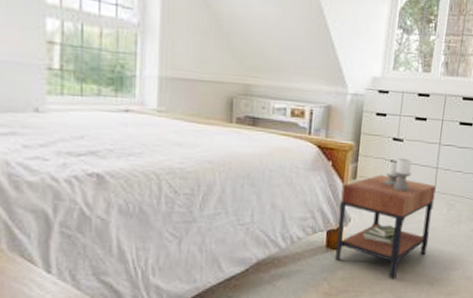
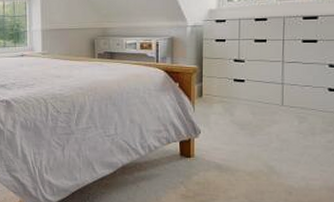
side table: present [335,158,436,279] -> none [189,77,283,186]

